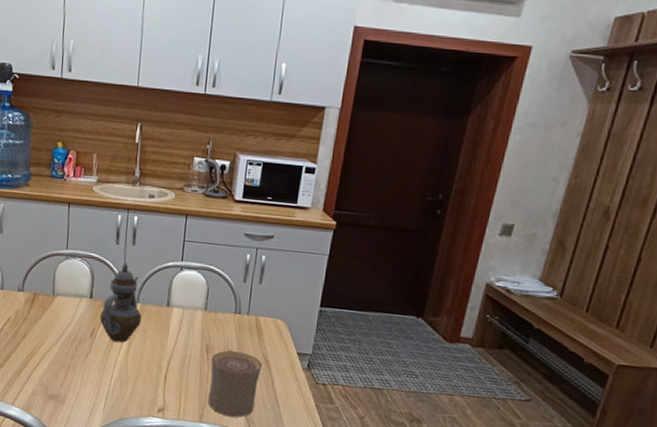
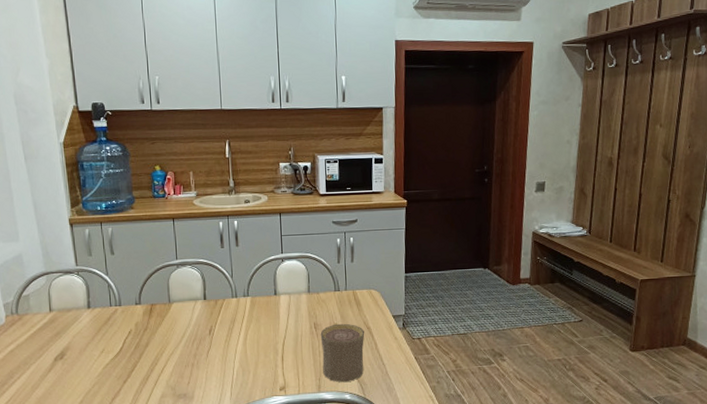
teapot: present [99,261,142,343] -> none [215,262,253,336]

